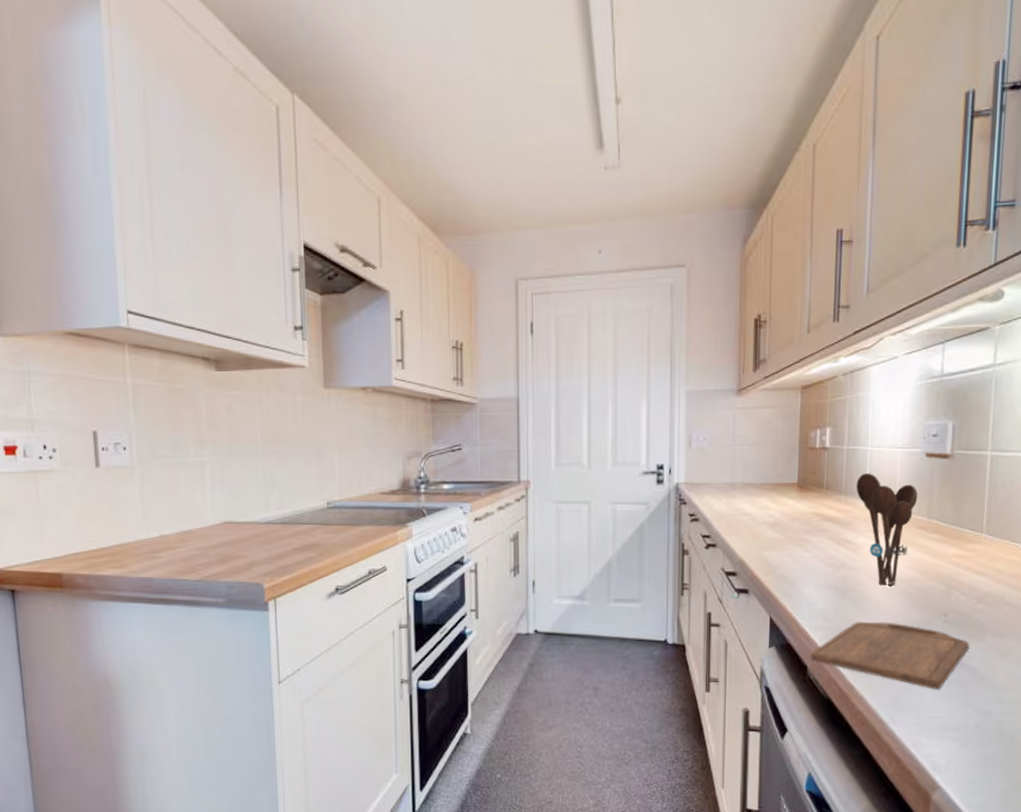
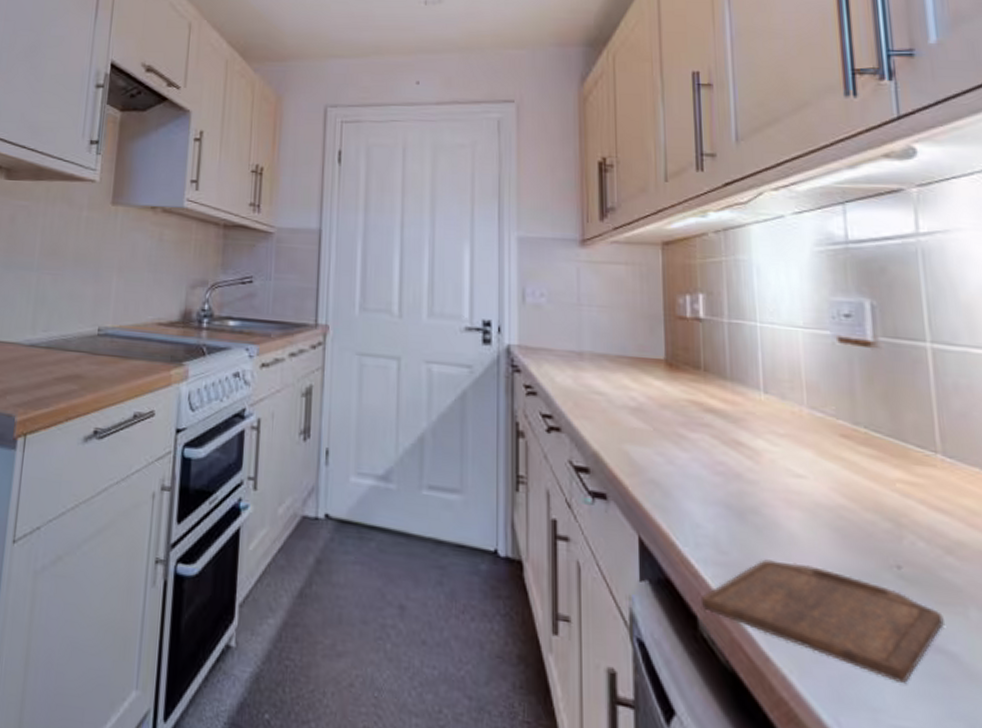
utensil holder: present [856,473,918,588] -> none [745,355,835,516]

